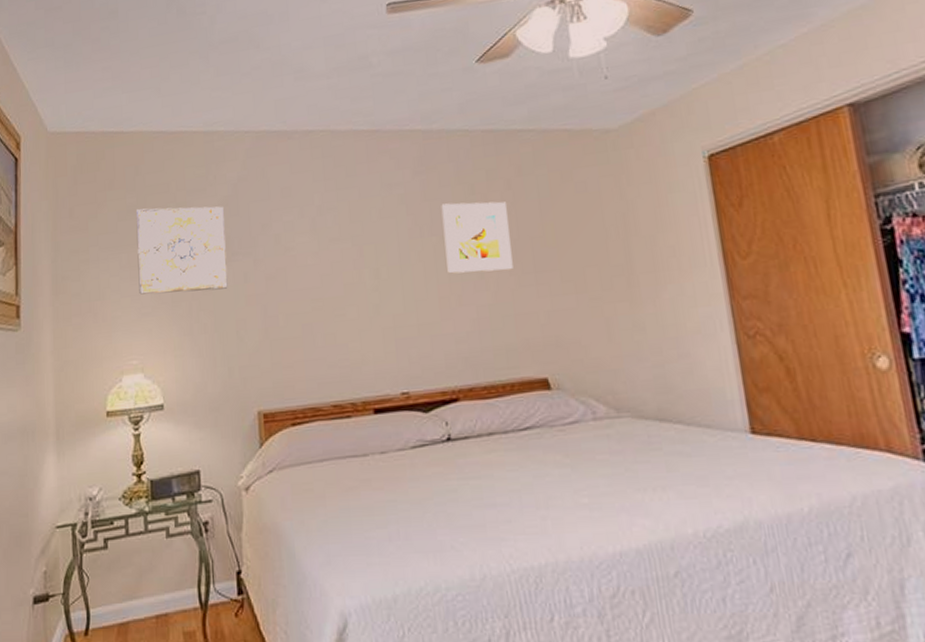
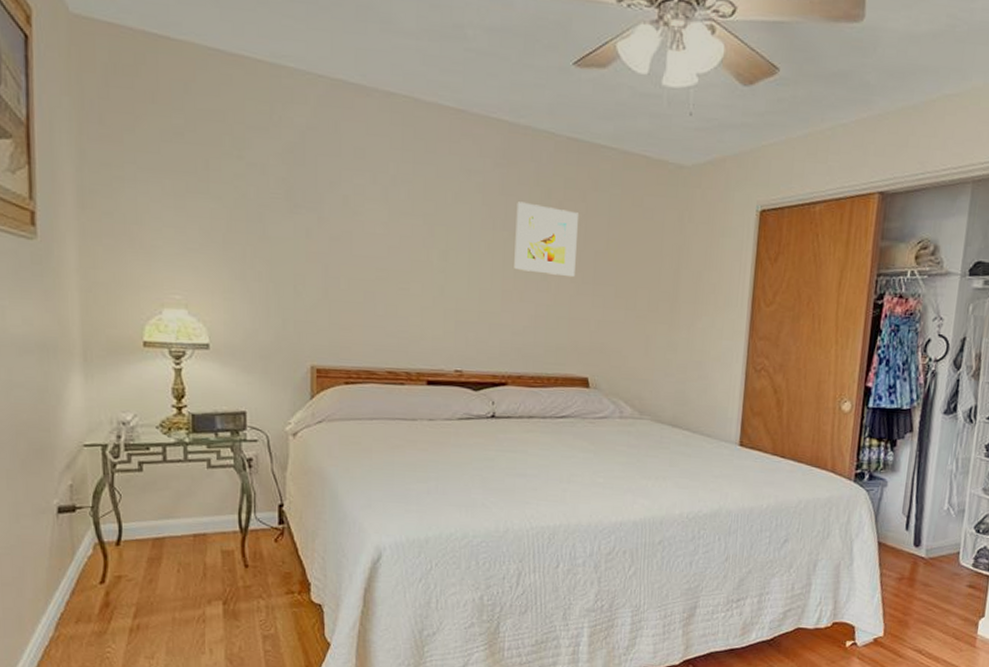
wall art: present [136,206,228,295] -> none [183,133,288,240]

